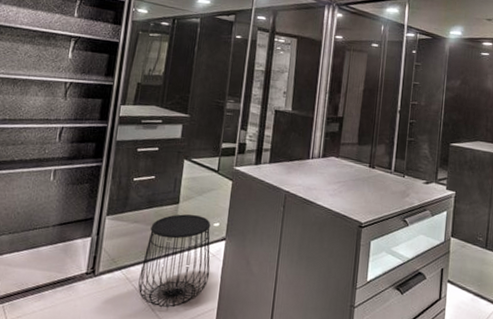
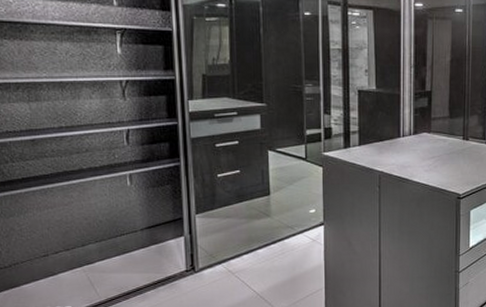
side table: present [138,214,211,307] -> none [241,203,313,293]

